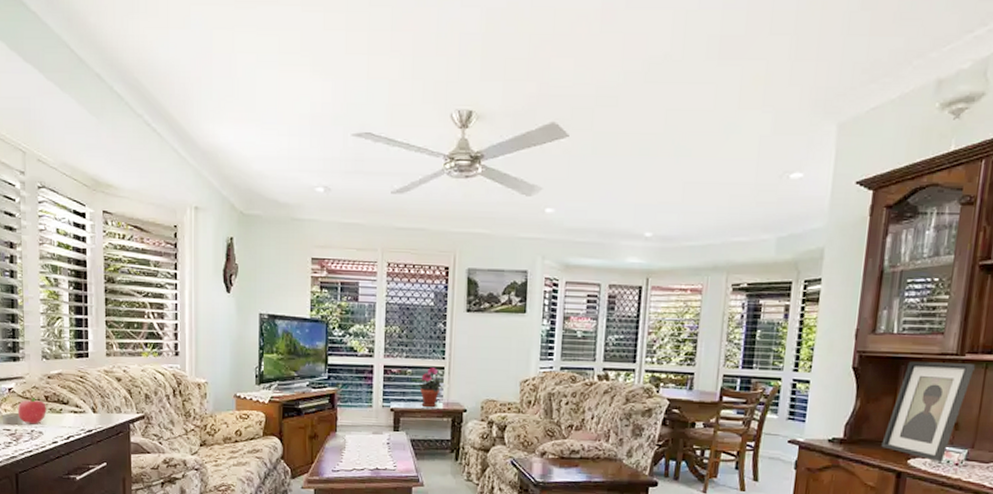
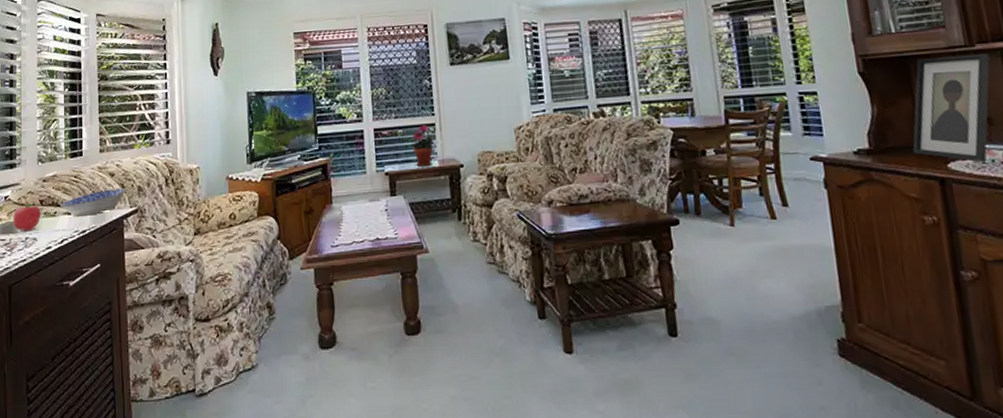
bowl: none [65,393,133,417] -> present [59,188,126,217]

